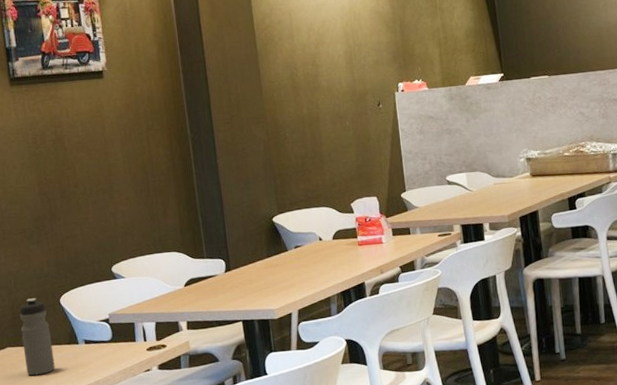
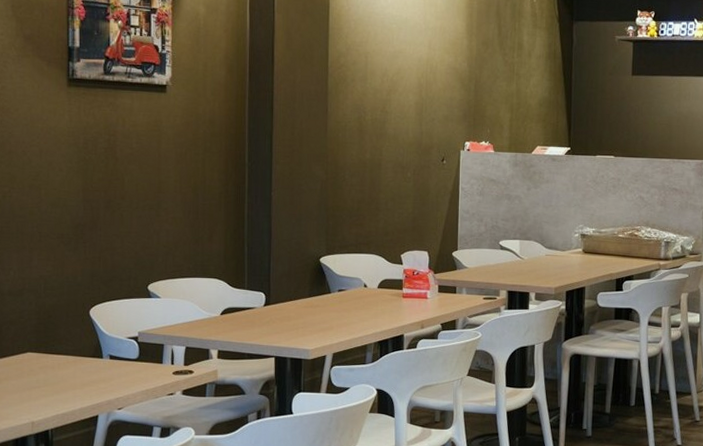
water bottle: present [19,298,55,376] -> none [44,306,76,385]

